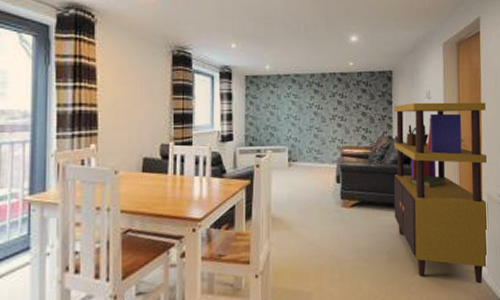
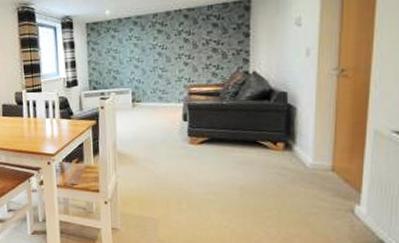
bookcase: present [393,102,489,284] -> none [249,22,381,223]

